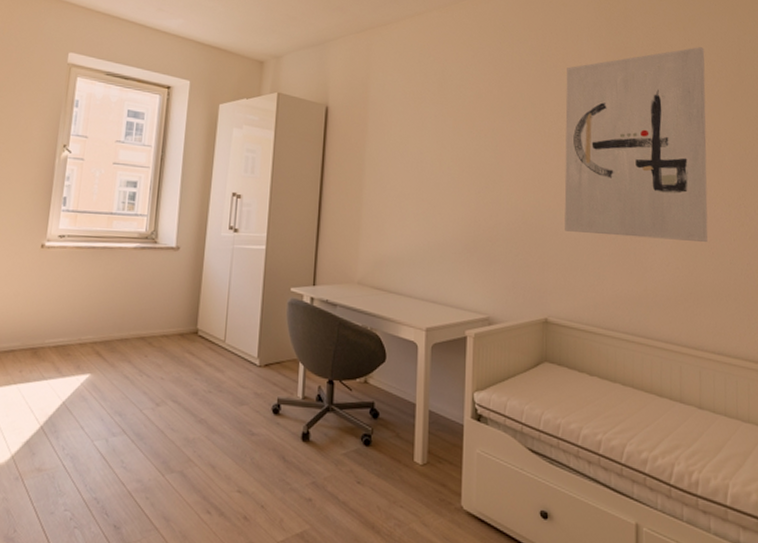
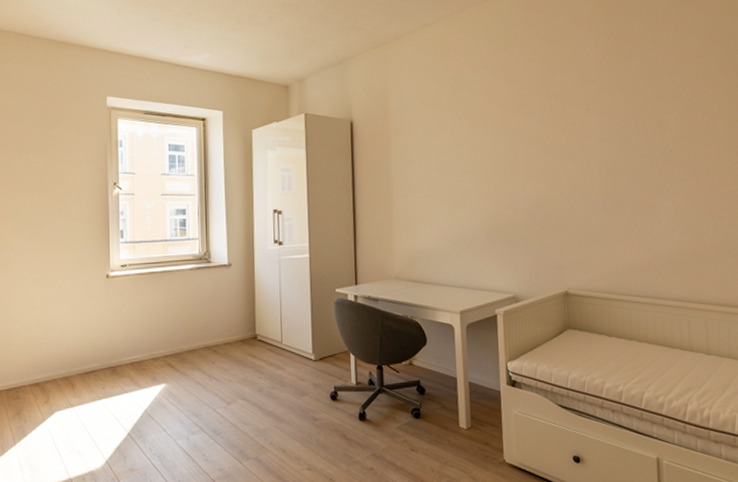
wall art: present [564,47,708,242] -> none [569,28,708,212]

